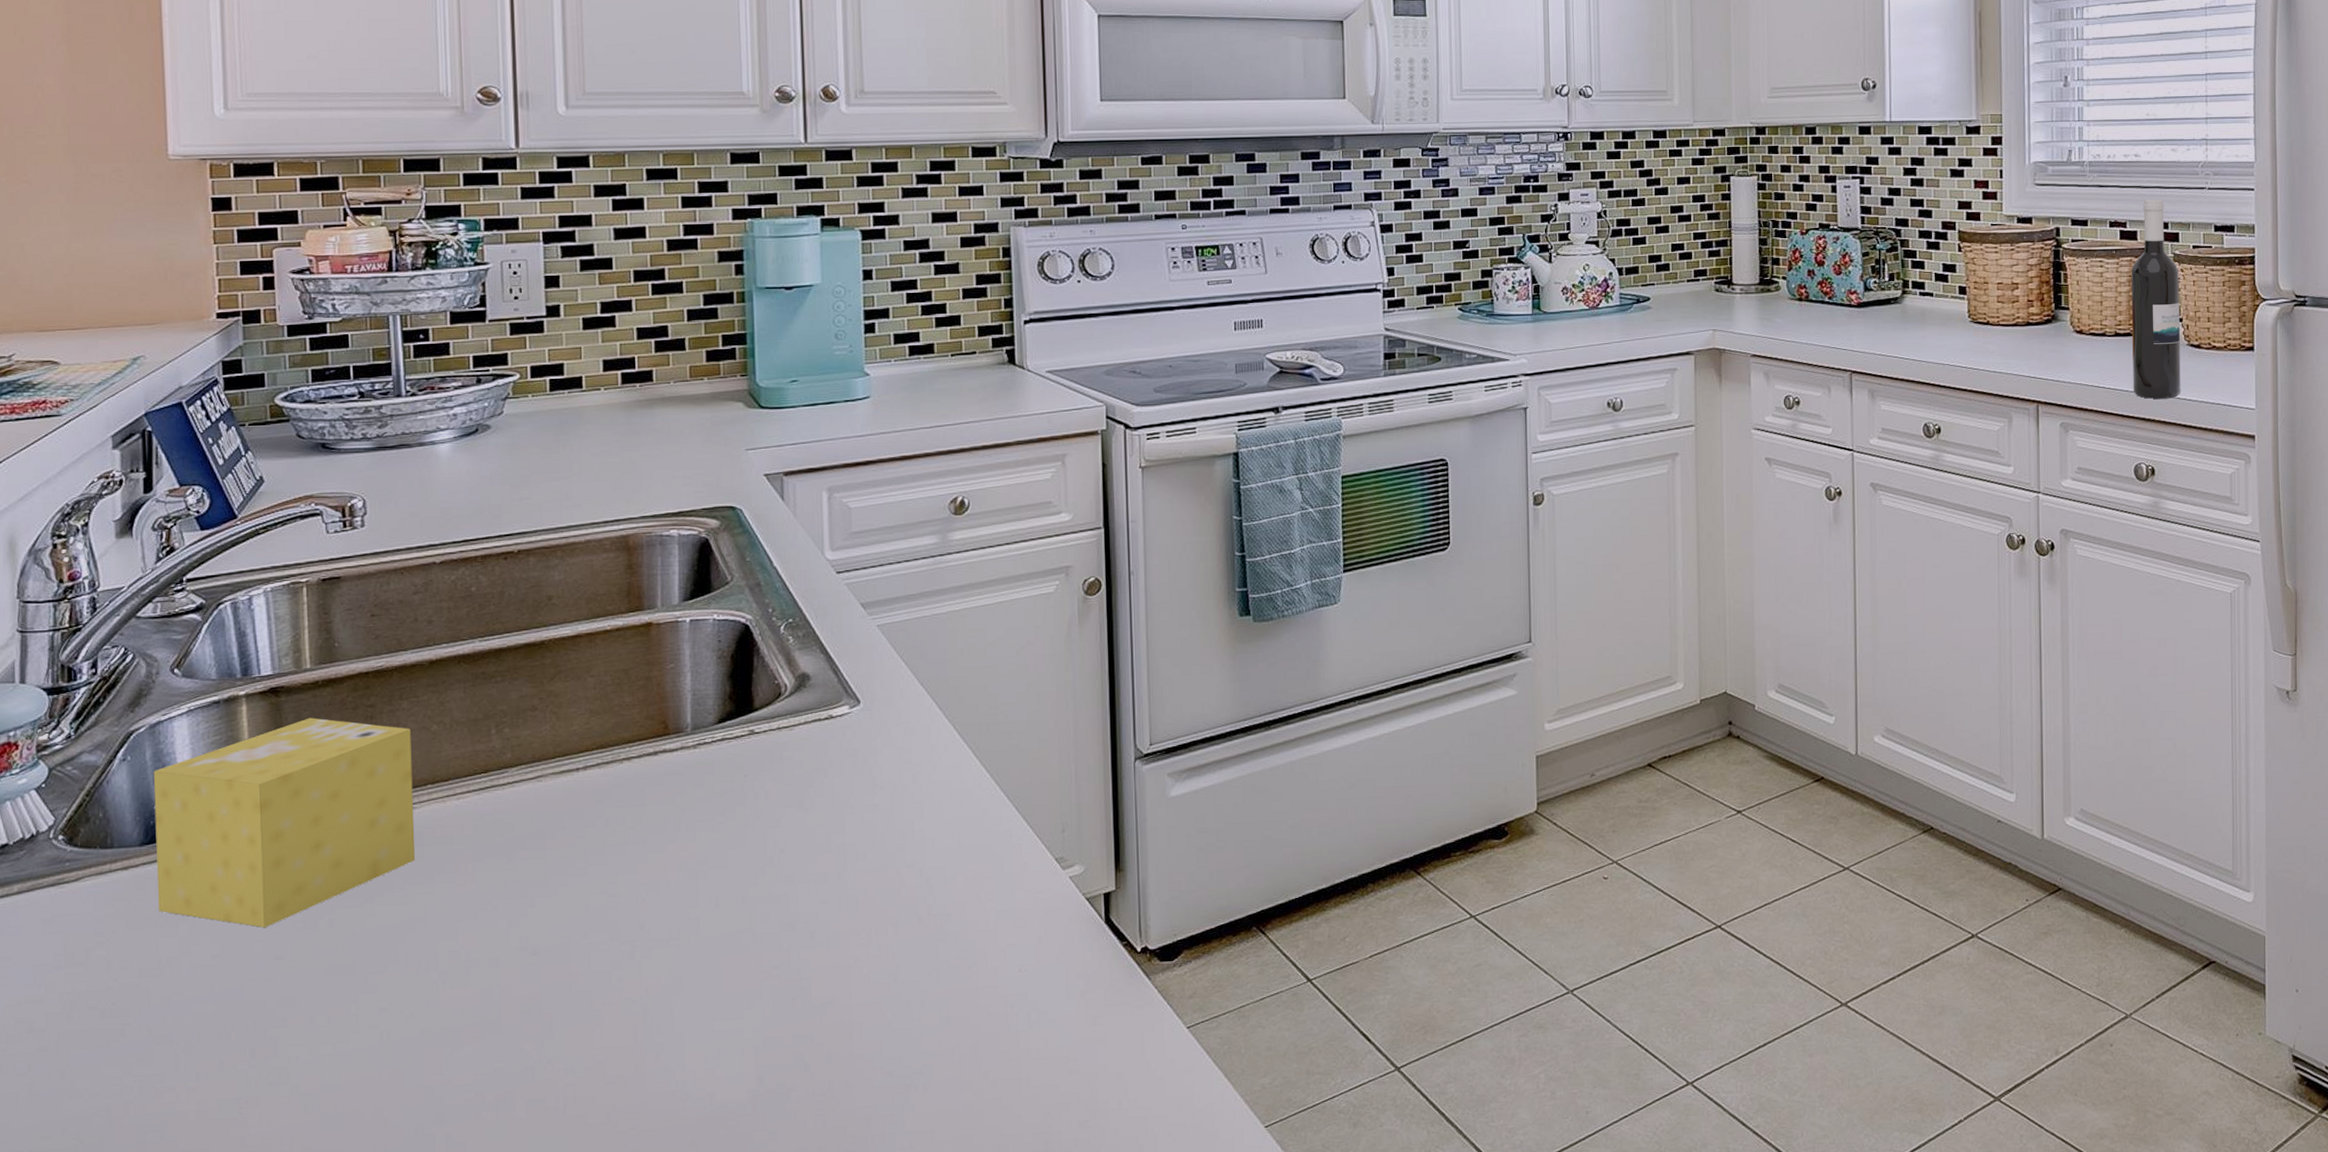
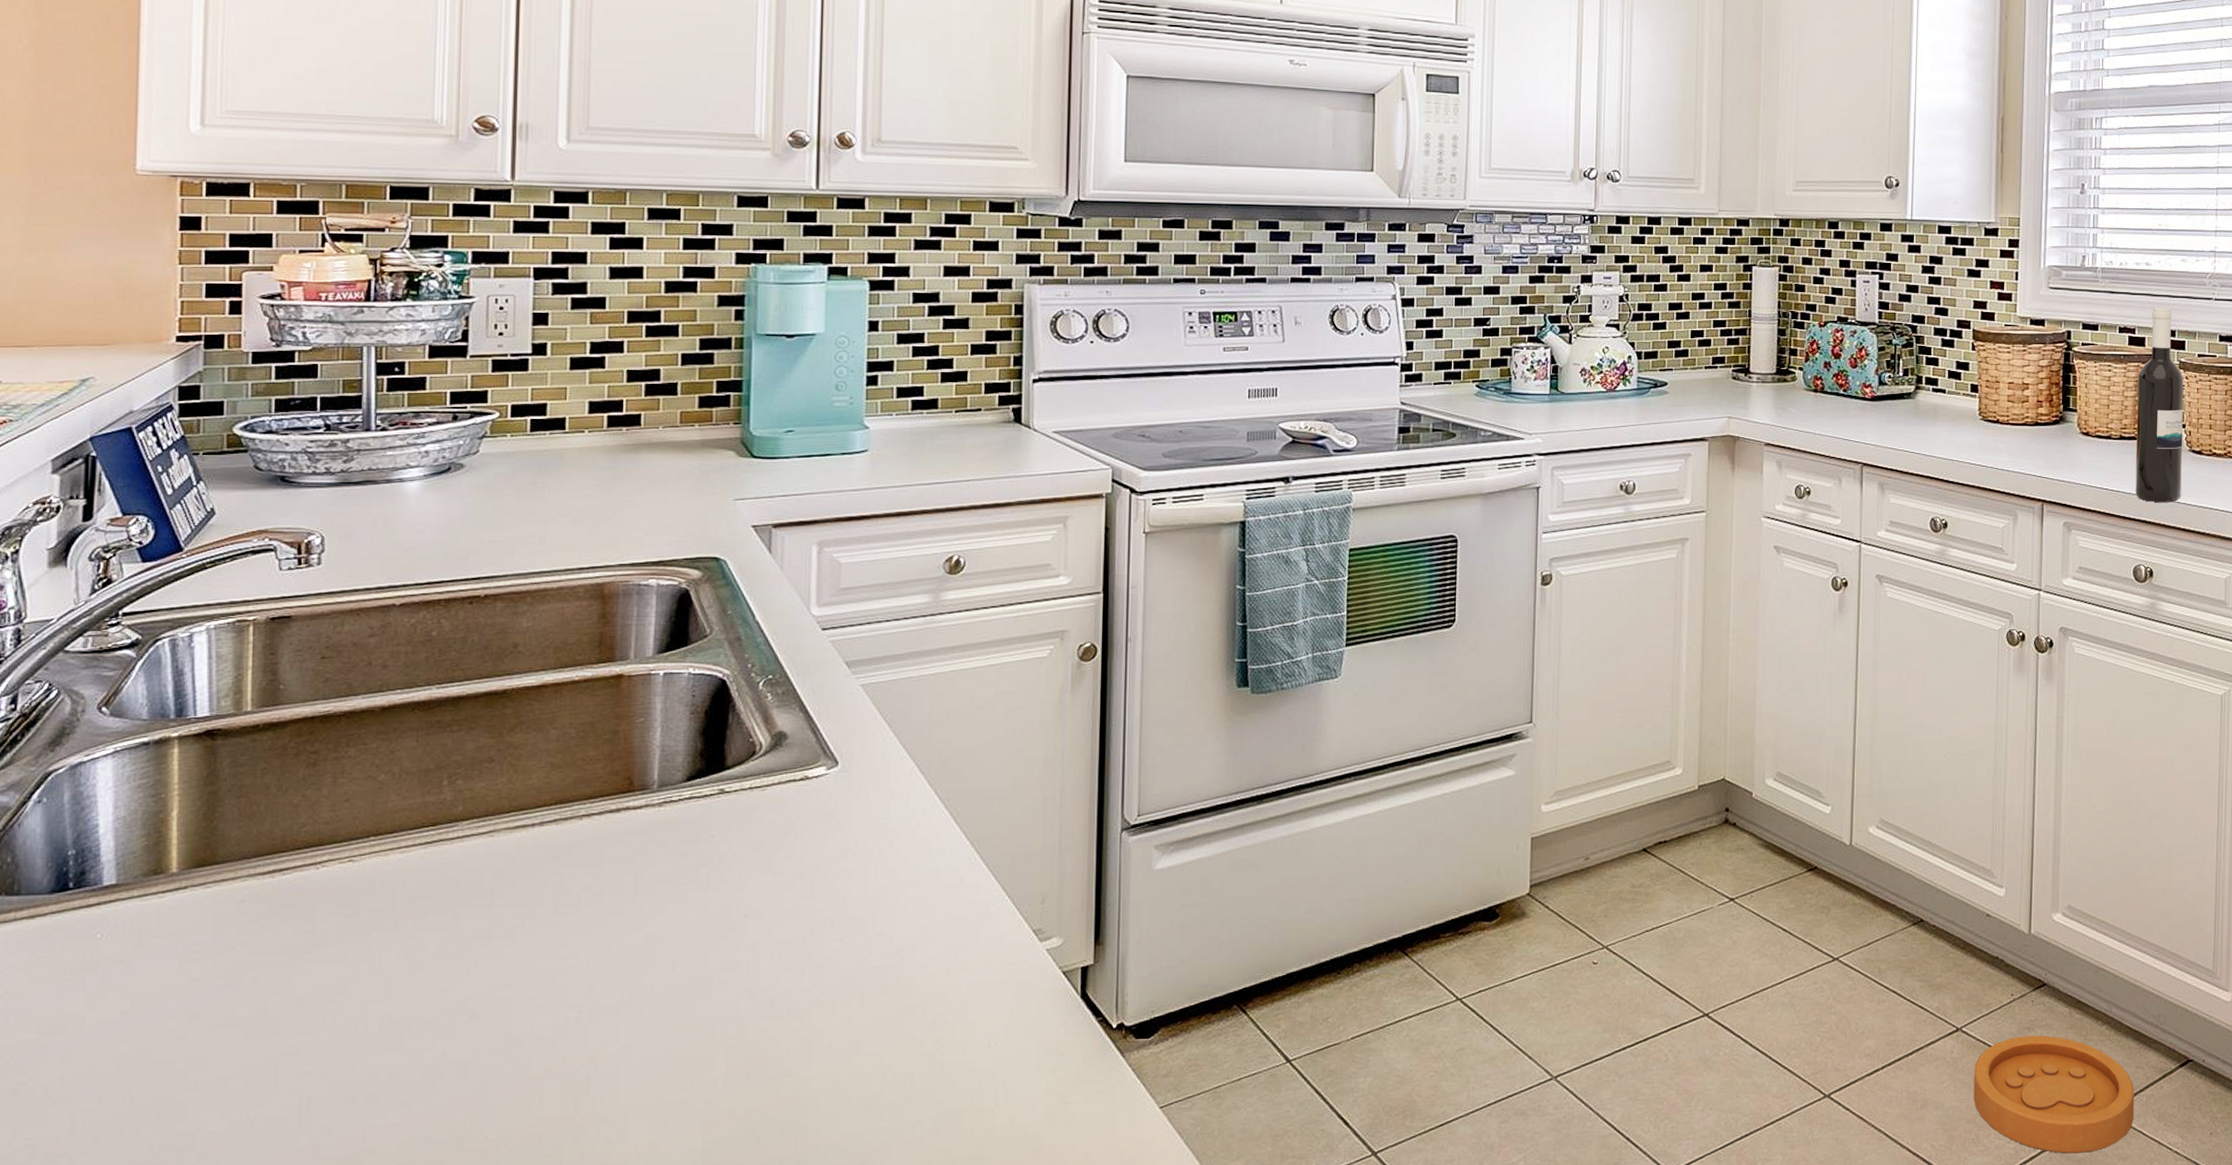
sponge: present [153,717,415,928] -> none [64,763,356,984]
pet bowl: none [1991,940,2157,1057] -> present [1973,1035,2135,1154]

